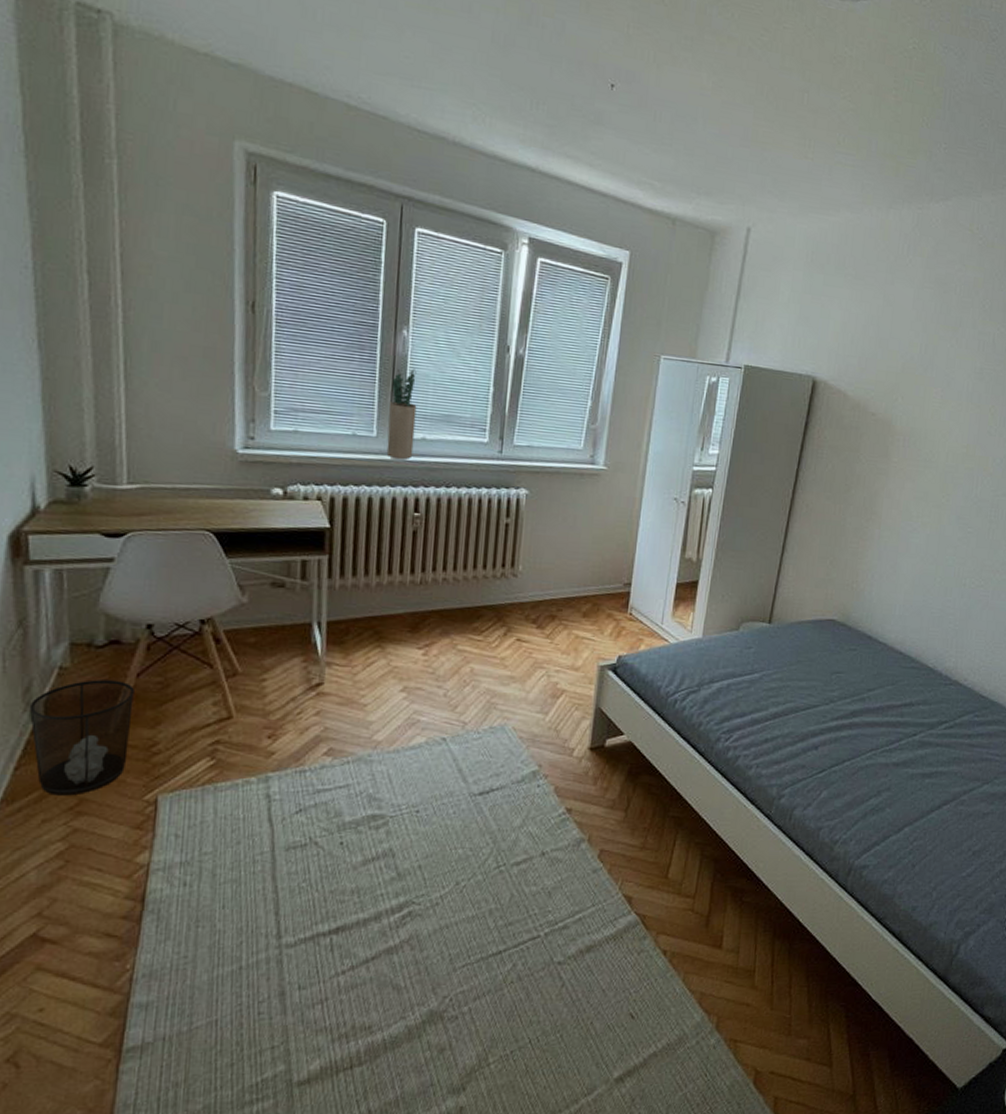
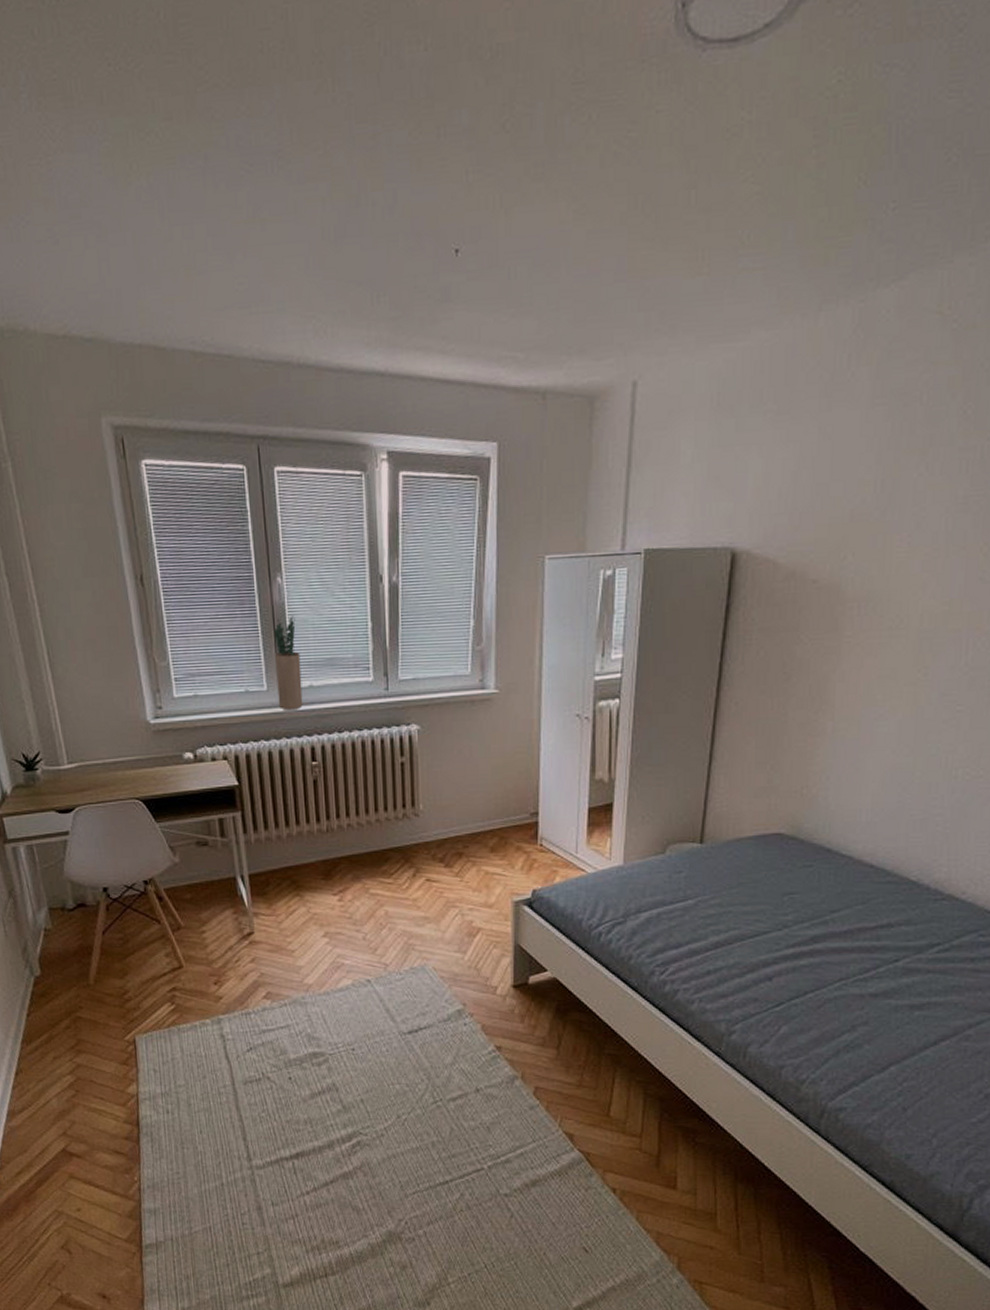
waste bin: present [29,679,134,796] -> none [28,938,107,1037]

